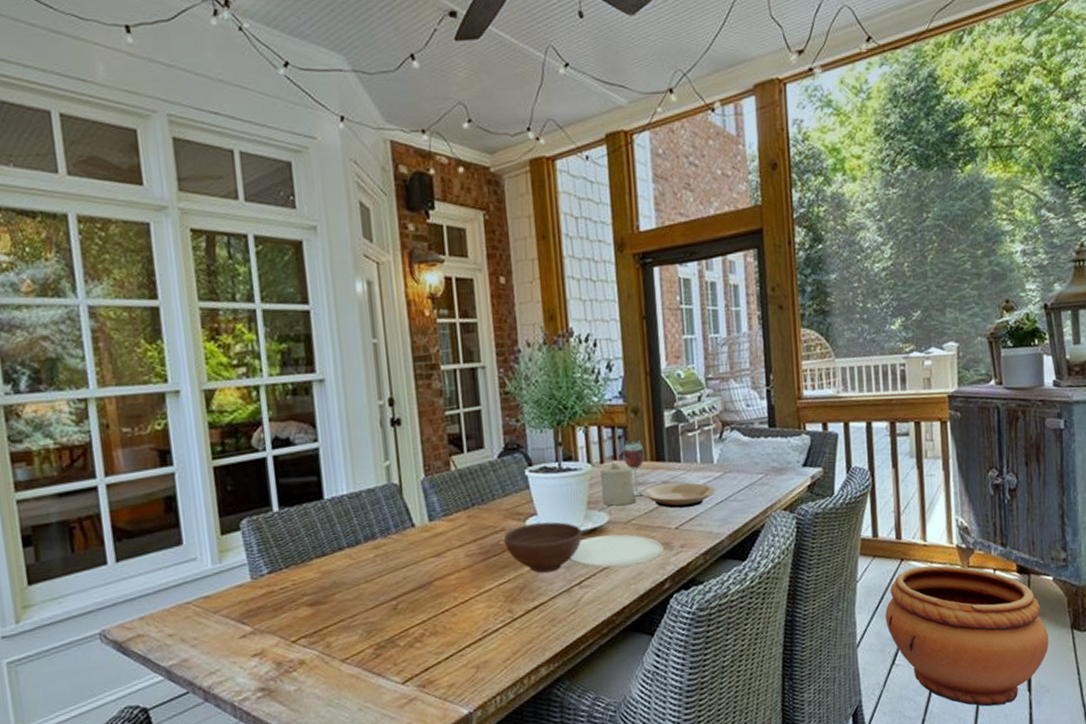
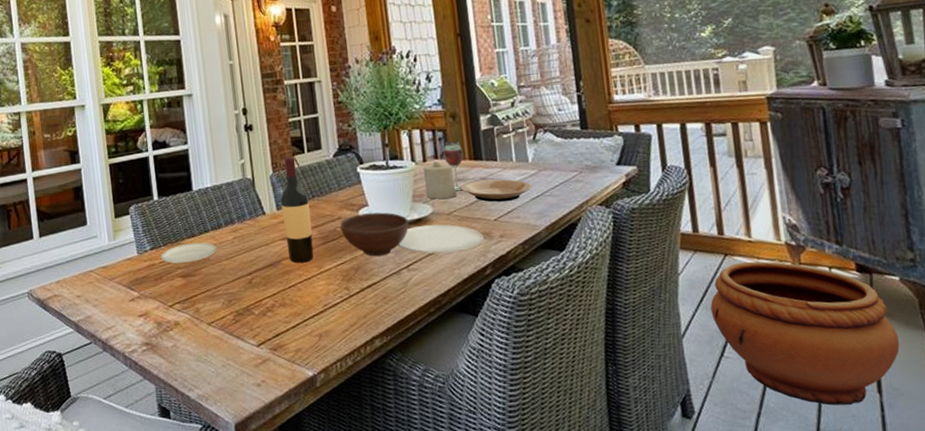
plate: none [281,562,355,590] -> present [160,242,217,264]
wine bottle: none [433,457,473,584] -> present [280,157,314,263]

